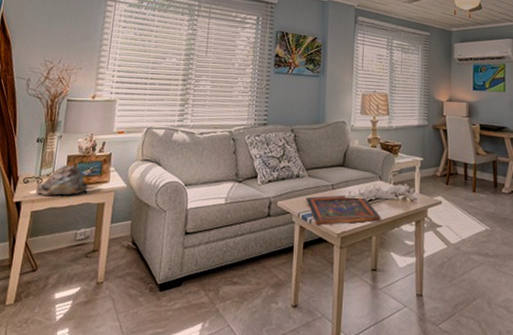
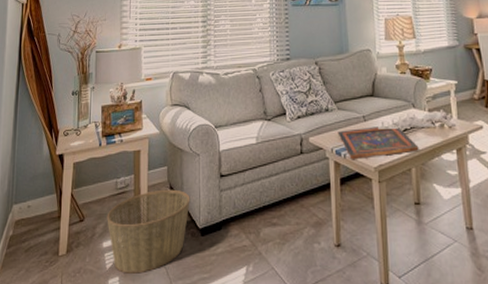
seashell: present [35,165,89,195] -> none [75,115,124,146]
basket: none [61,243,152,326] -> present [107,189,190,274]

